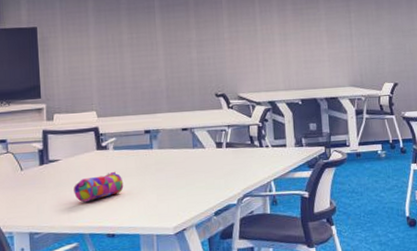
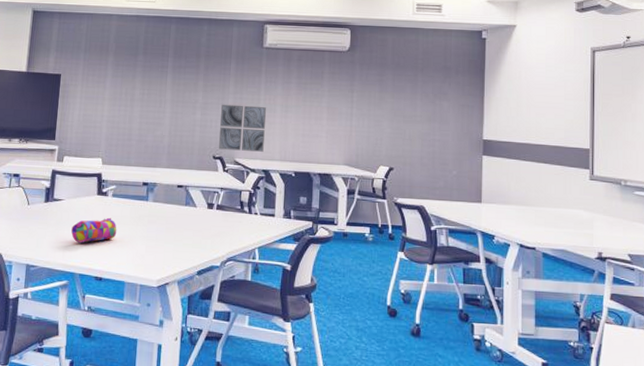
wall art: none [217,37,267,87] -> present [218,104,266,152]

